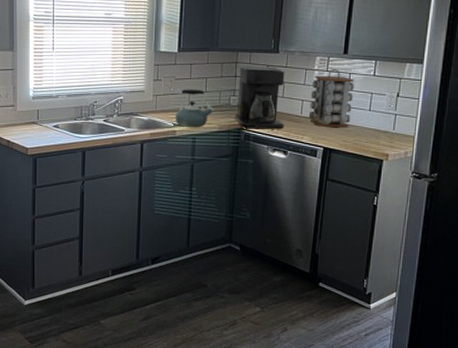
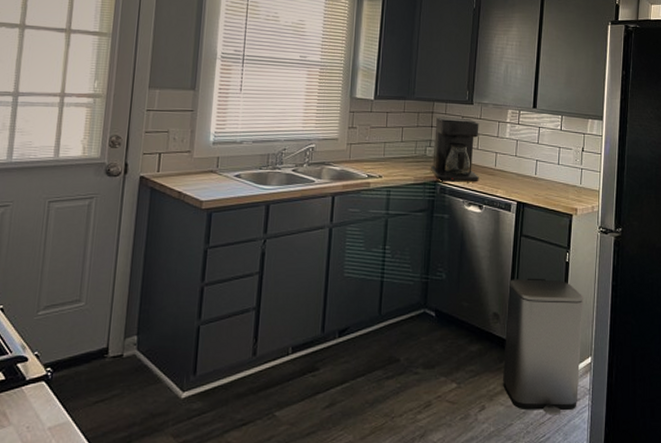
kettle: present [175,89,215,128] -> none [369,138,410,180]
pedal bin: none [305,219,391,341] -> present [503,278,583,415]
spice rack: present [308,69,354,128] -> none [502,122,543,182]

